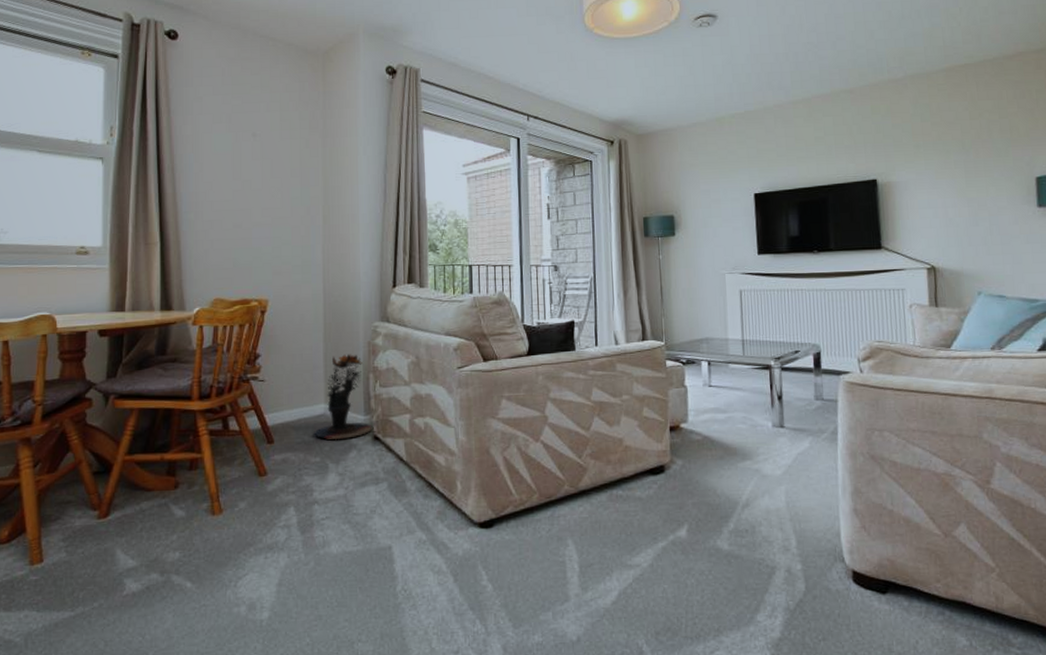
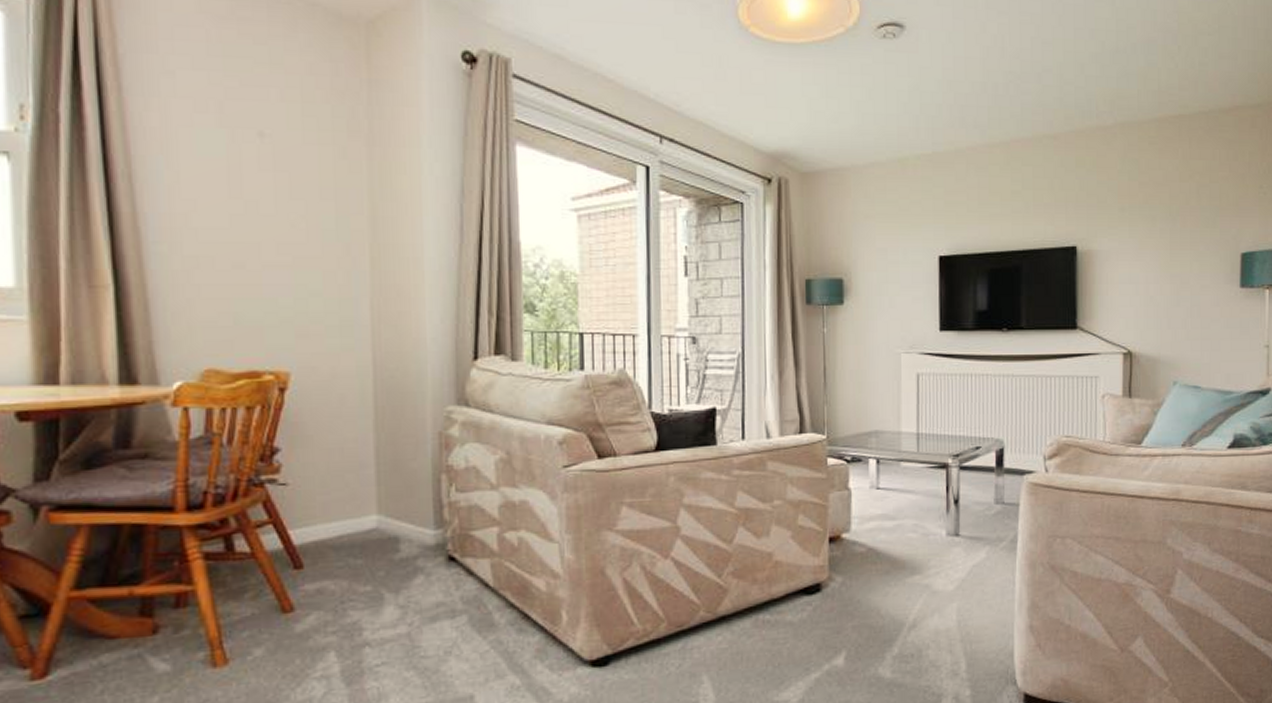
potted plant: present [314,354,373,440] -> none [362,448,446,563]

